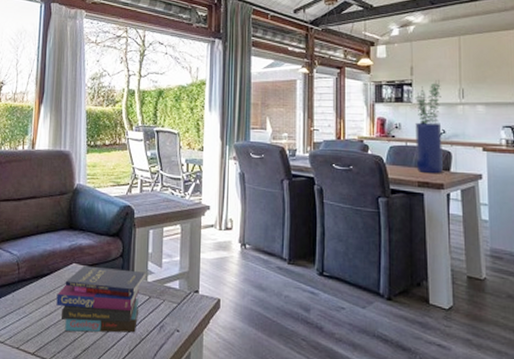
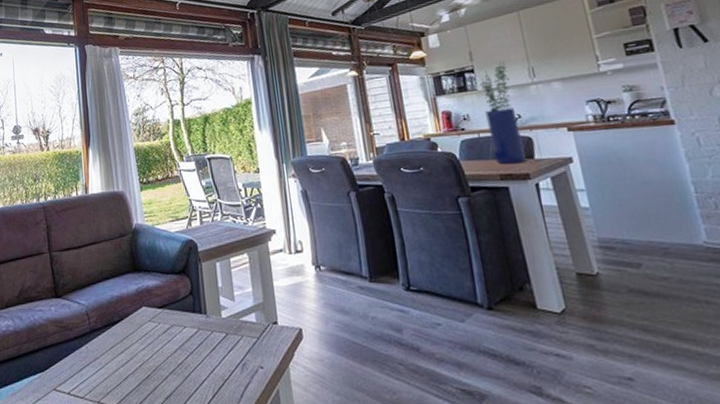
books: present [56,265,146,333] -> none [130,307,220,379]

